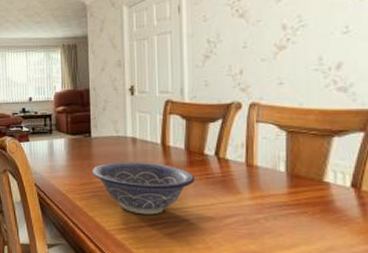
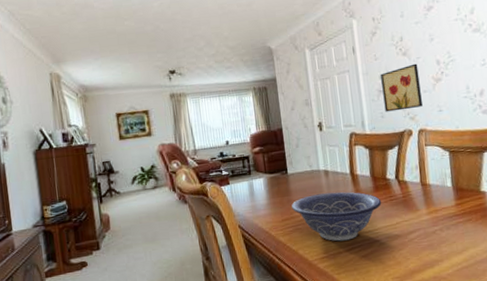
wall art: none [209,27,258,80] -> present [380,63,423,112]

